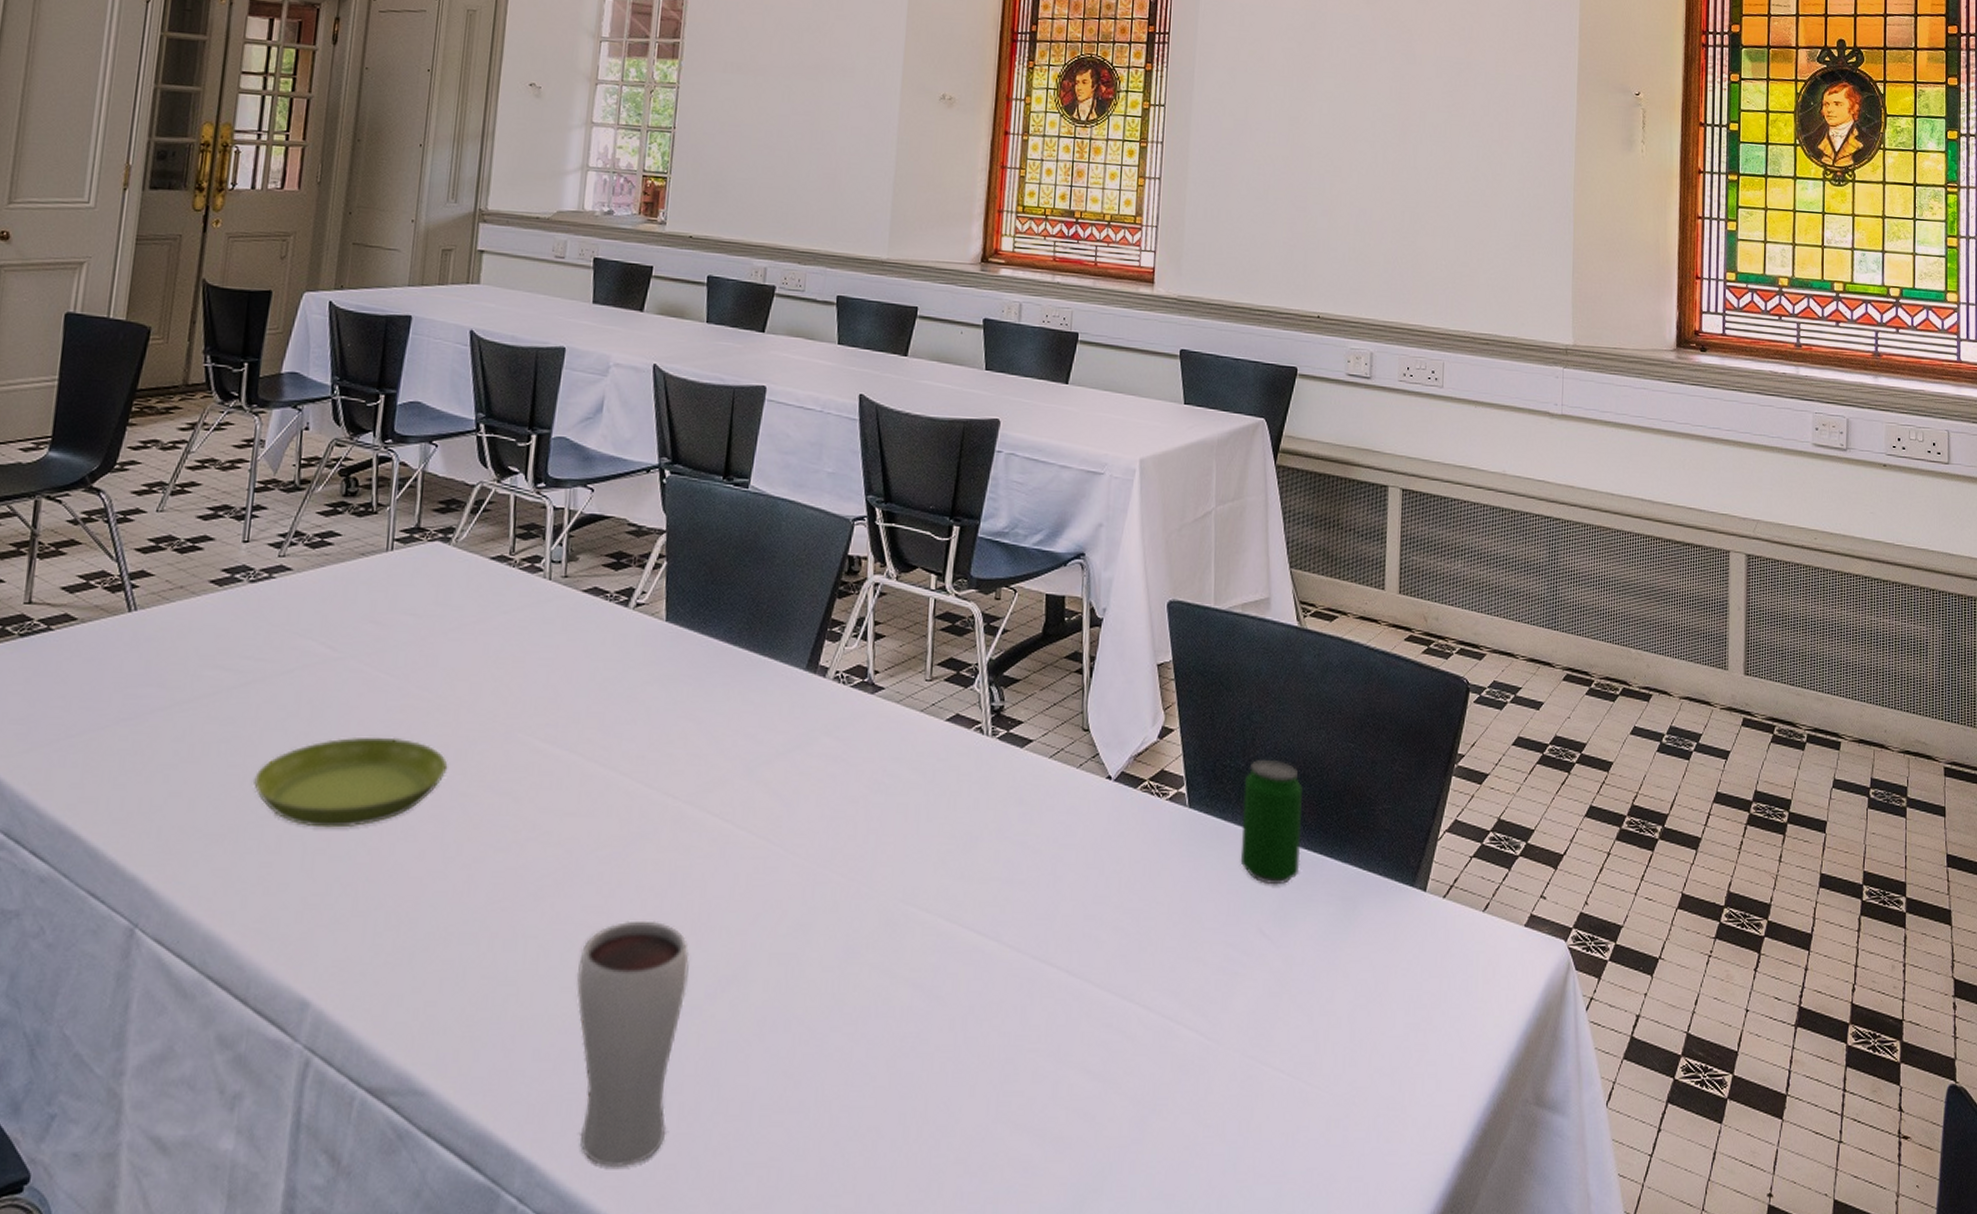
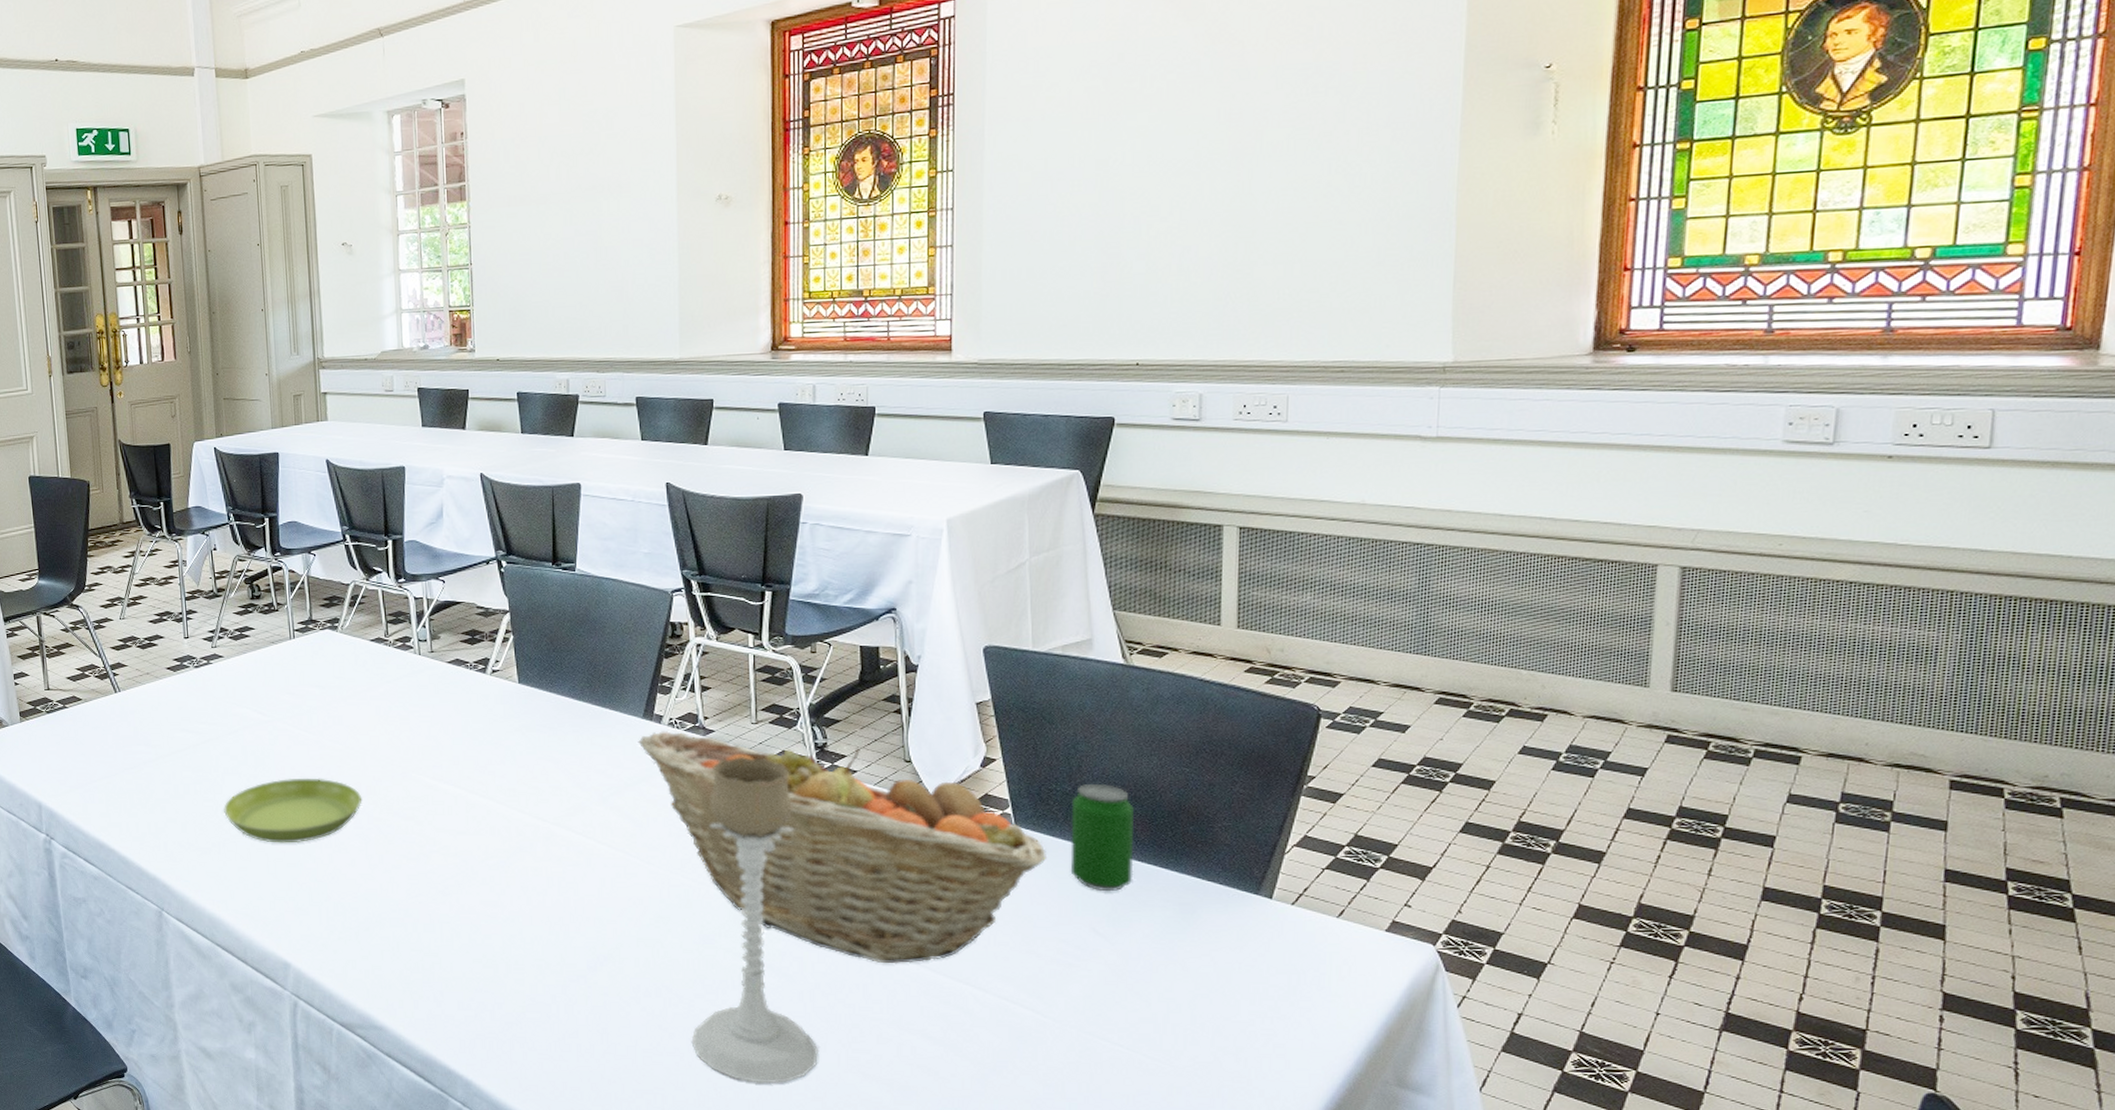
drinking glass: present [576,920,690,1168] -> none [483,912,572,1087]
fruit basket: none [797,686,1218,979] -> present [638,731,1046,964]
candle holder: none [820,721,967,1144] -> present [691,757,819,1084]

